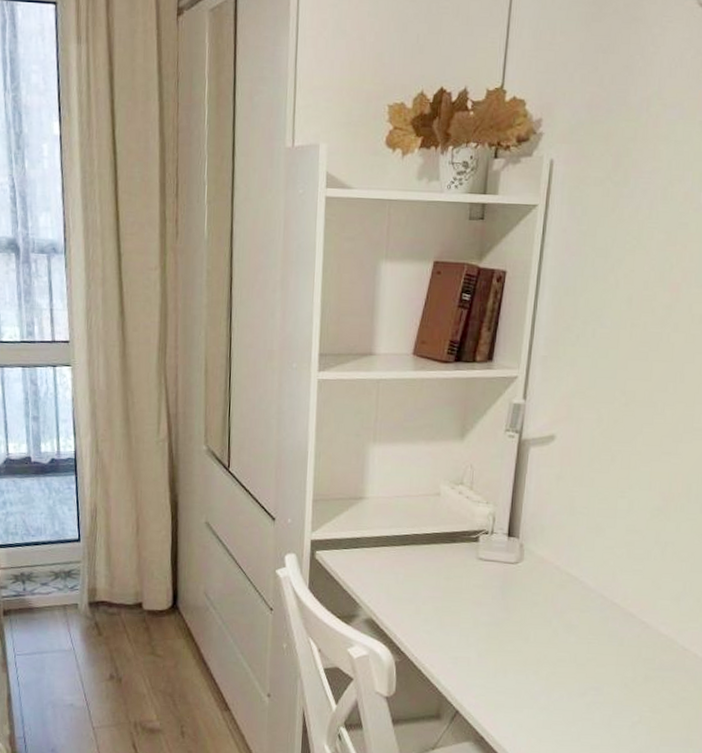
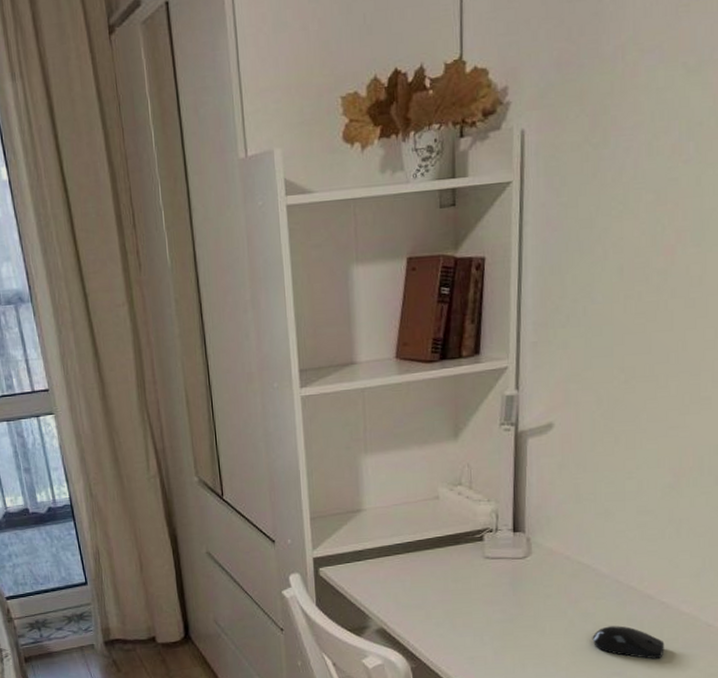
computer mouse: none [573,640,642,678] -> present [592,626,665,659]

